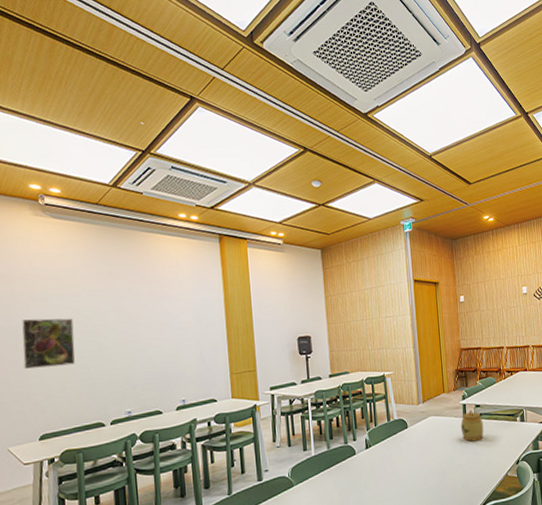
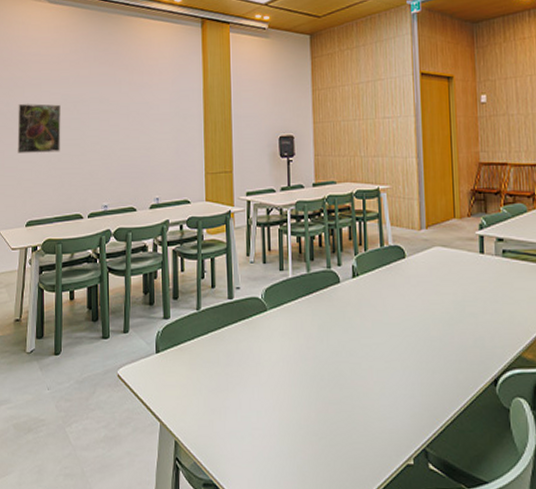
jar: present [460,410,484,442] -> none [475,244,508,286]

